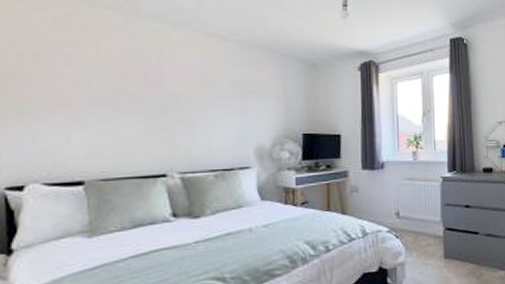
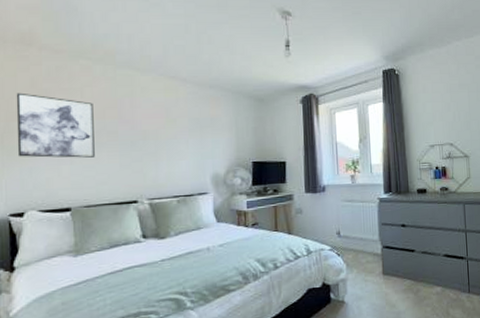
wall art: none [12,43,114,123] -> present [16,92,95,158]

